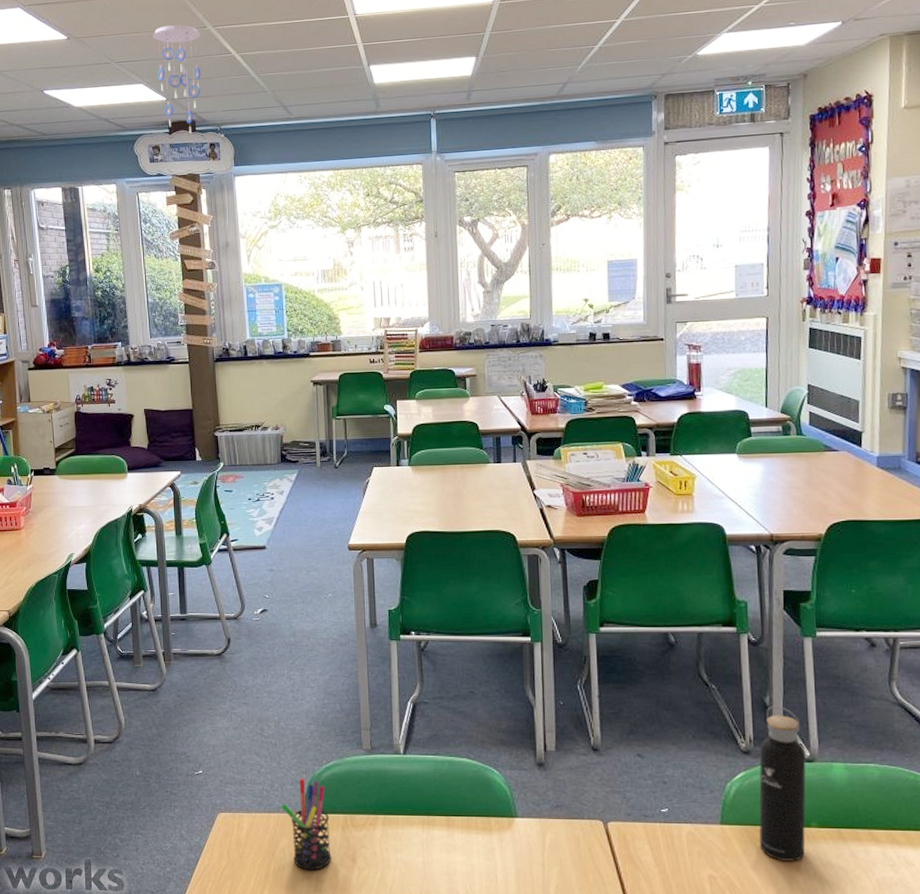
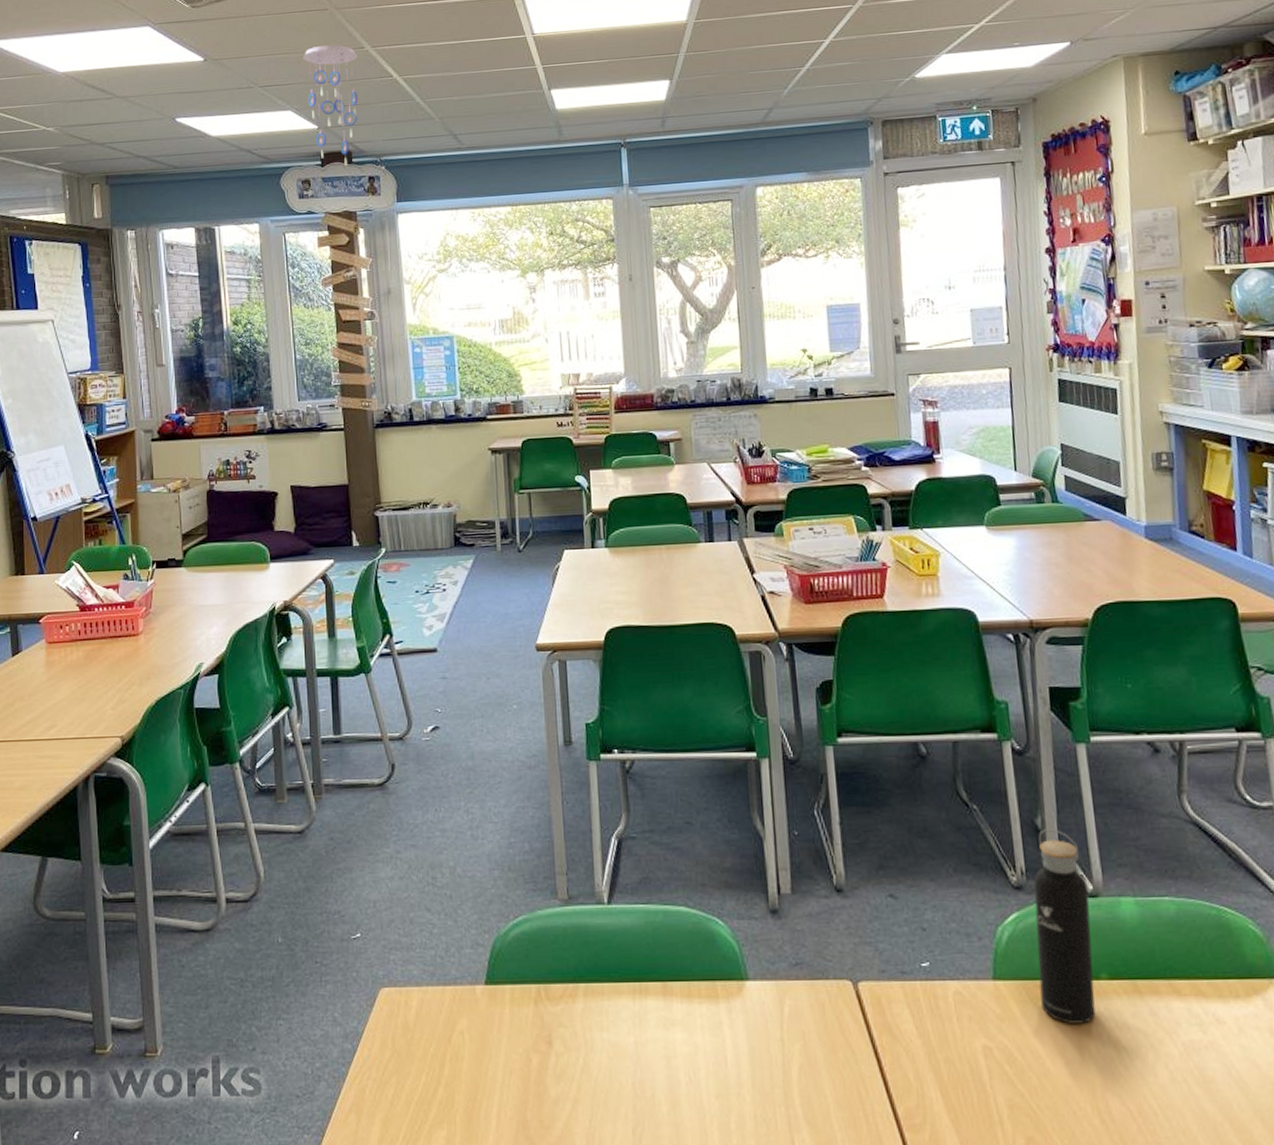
pen holder: present [281,778,331,870] -> none [459,939,522,1059]

